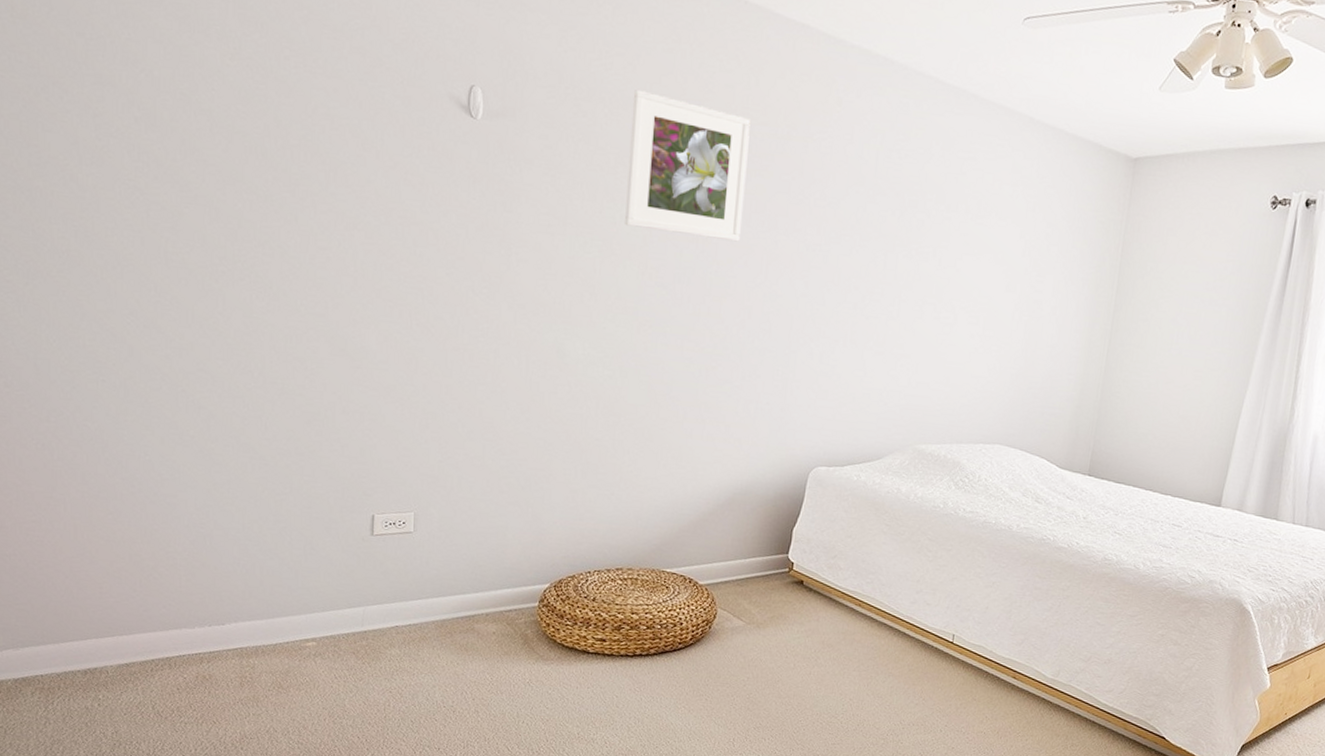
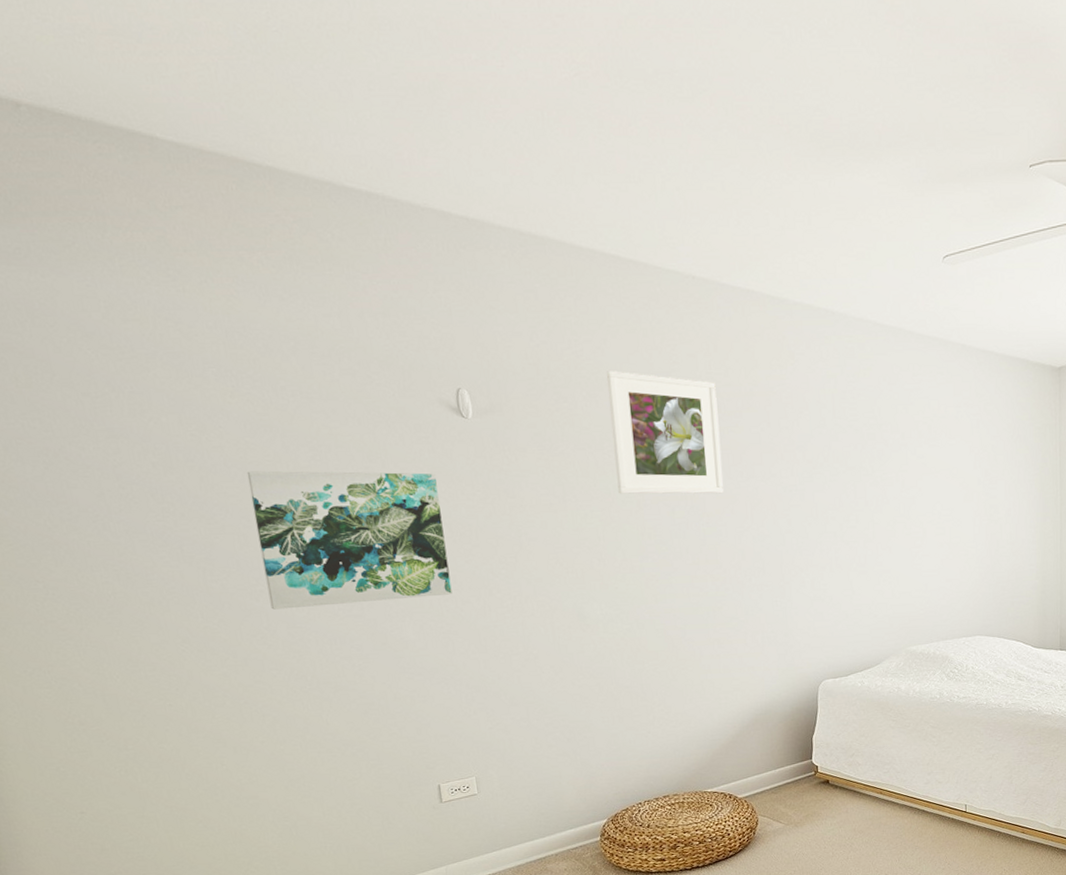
wall art: none [230,141,431,308] -> present [246,471,452,610]

